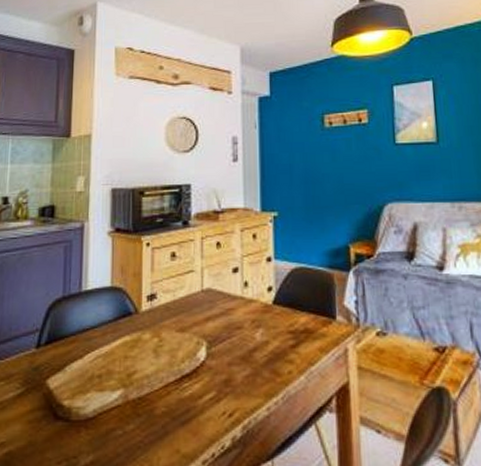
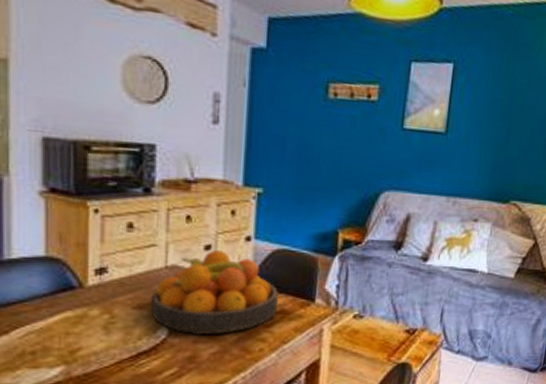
fruit bowl: none [191,272,302,356] -> present [151,250,278,334]

